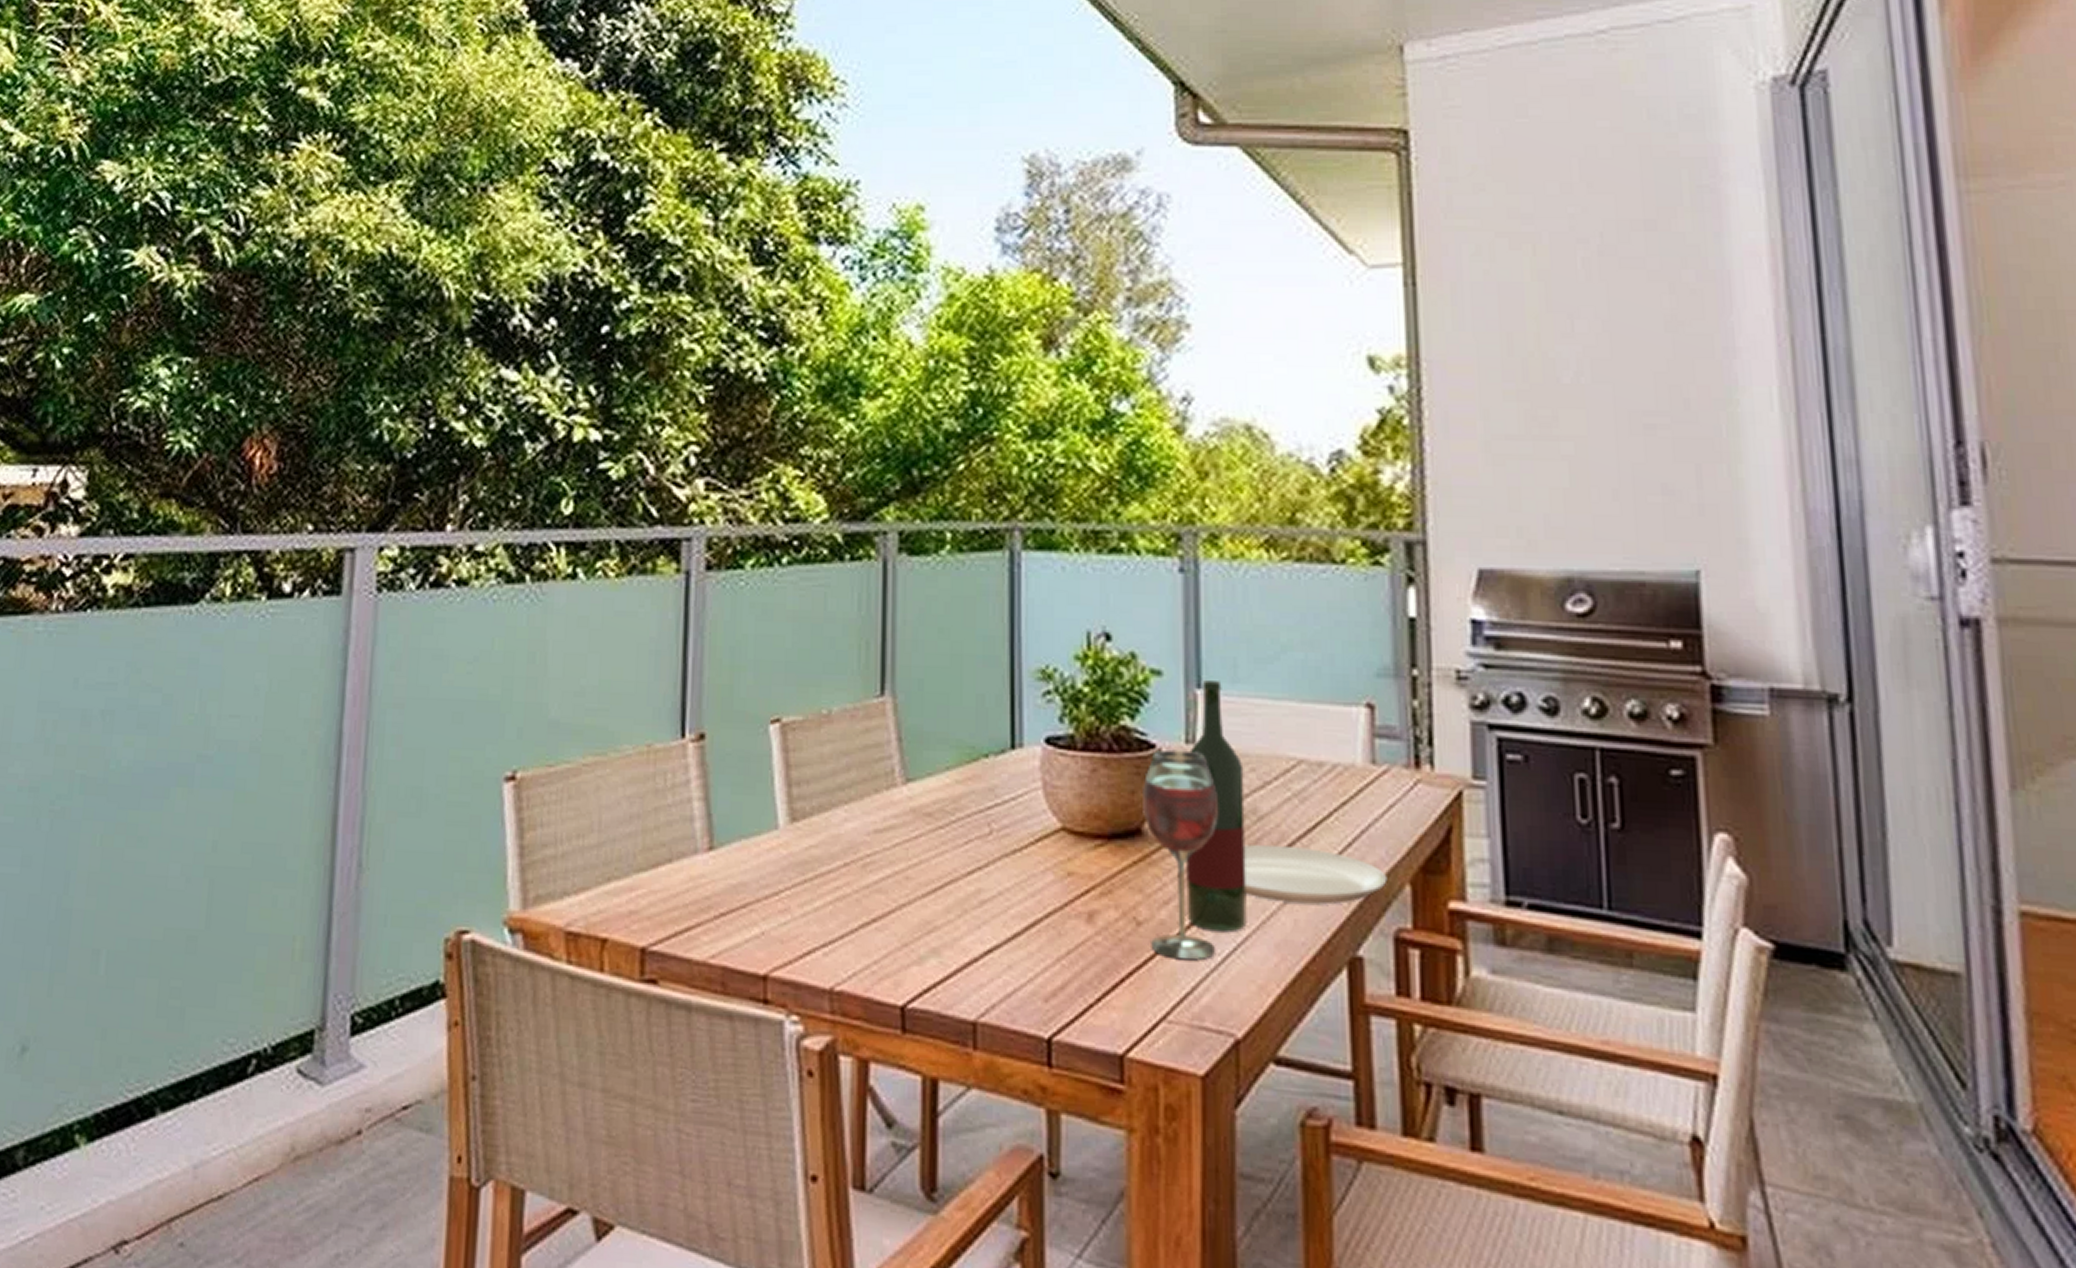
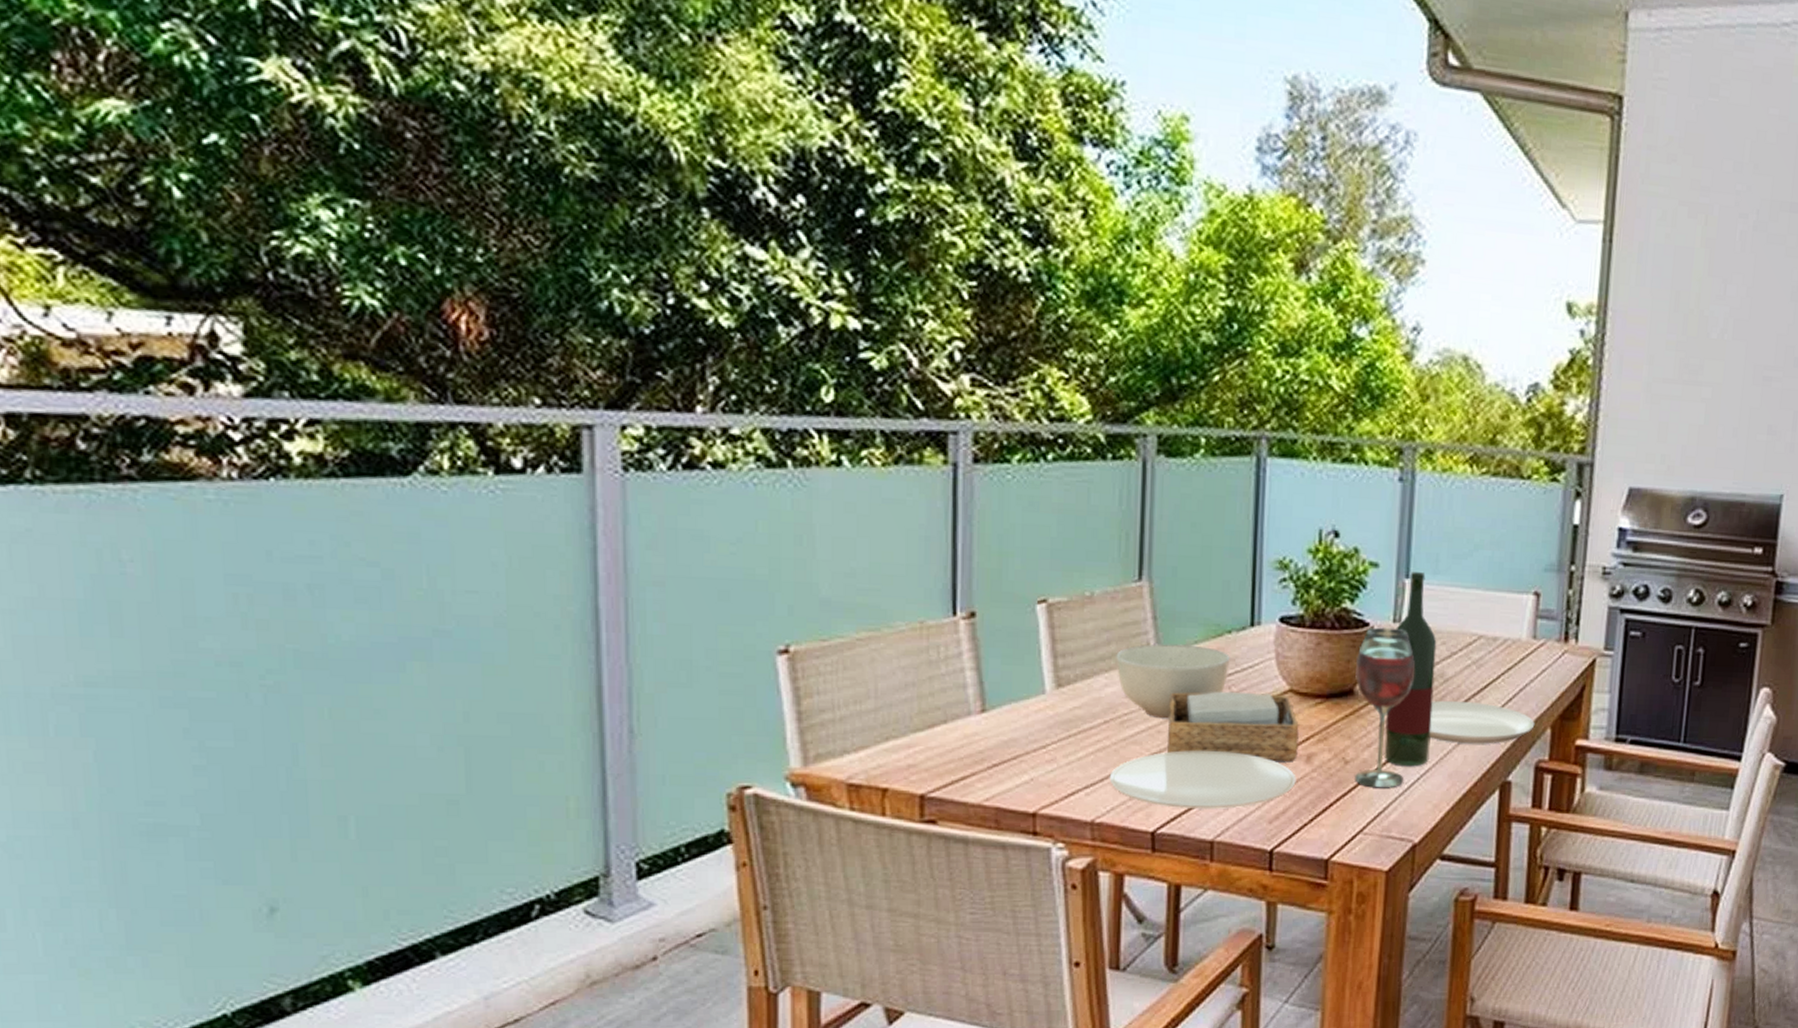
plate: none [850,902,1076,980] -> present [1109,751,1296,809]
bowl: none [856,770,988,862] -> present [1116,644,1230,719]
napkin holder: none [918,828,1076,920] -> present [1168,691,1299,761]

